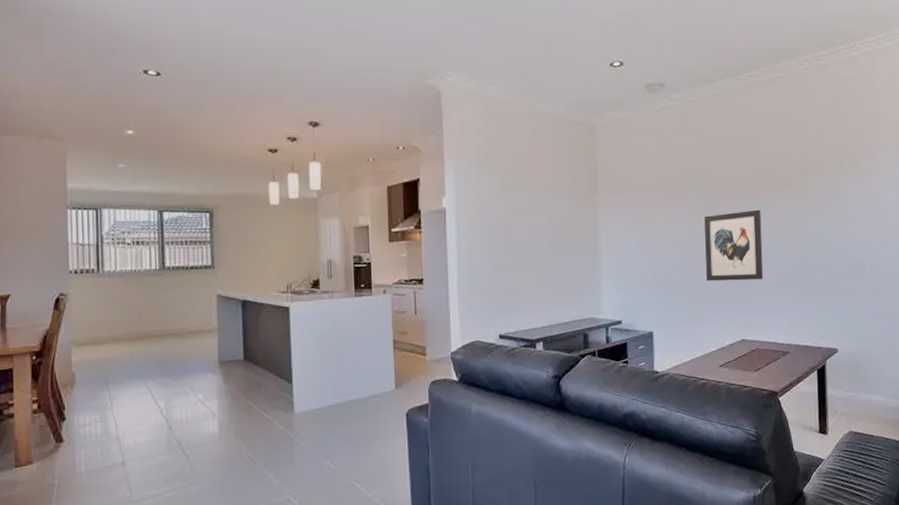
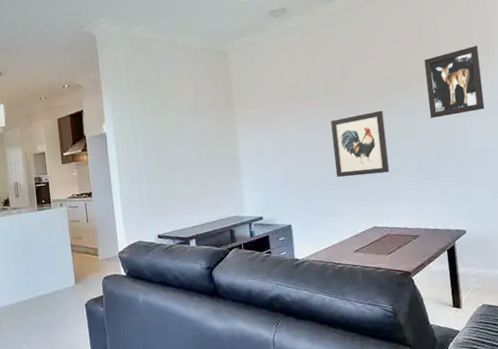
wall art: none [808,148,866,223] -> present [424,46,485,118]

